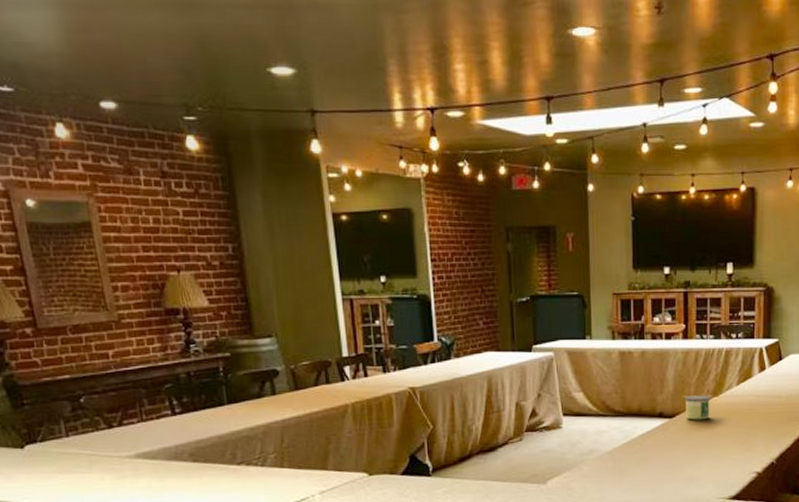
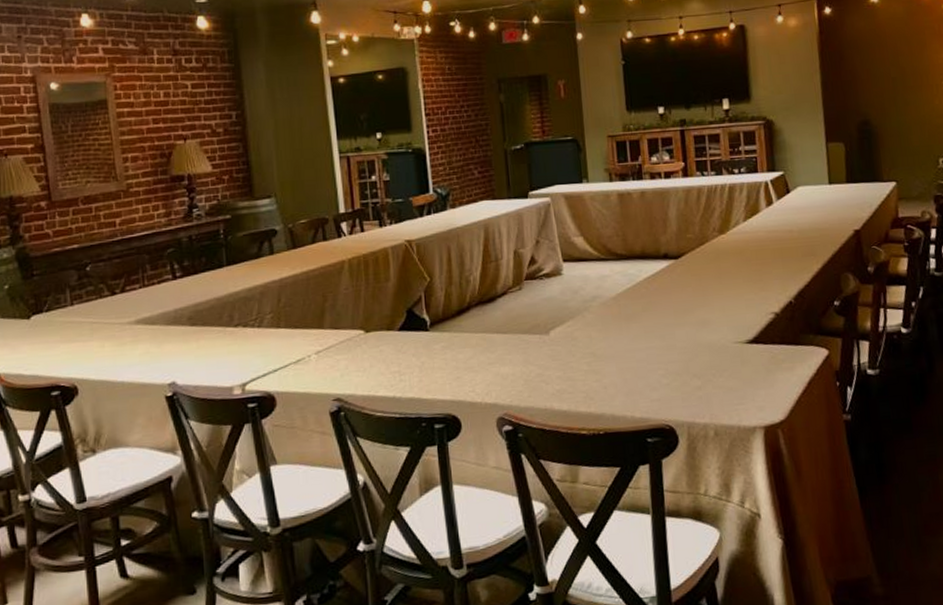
candle: present [685,395,711,420] -> none [689,233,718,260]

